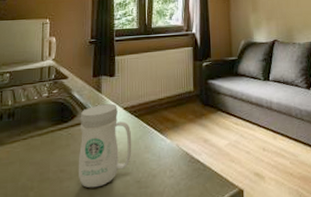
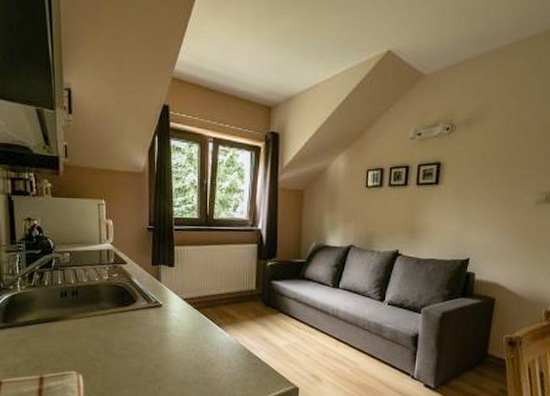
mug: present [78,104,132,188] -> none [140,293,191,367]

